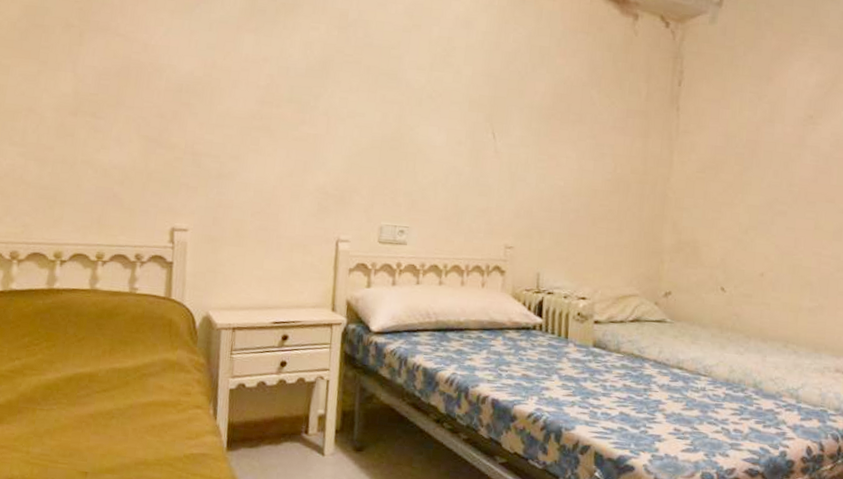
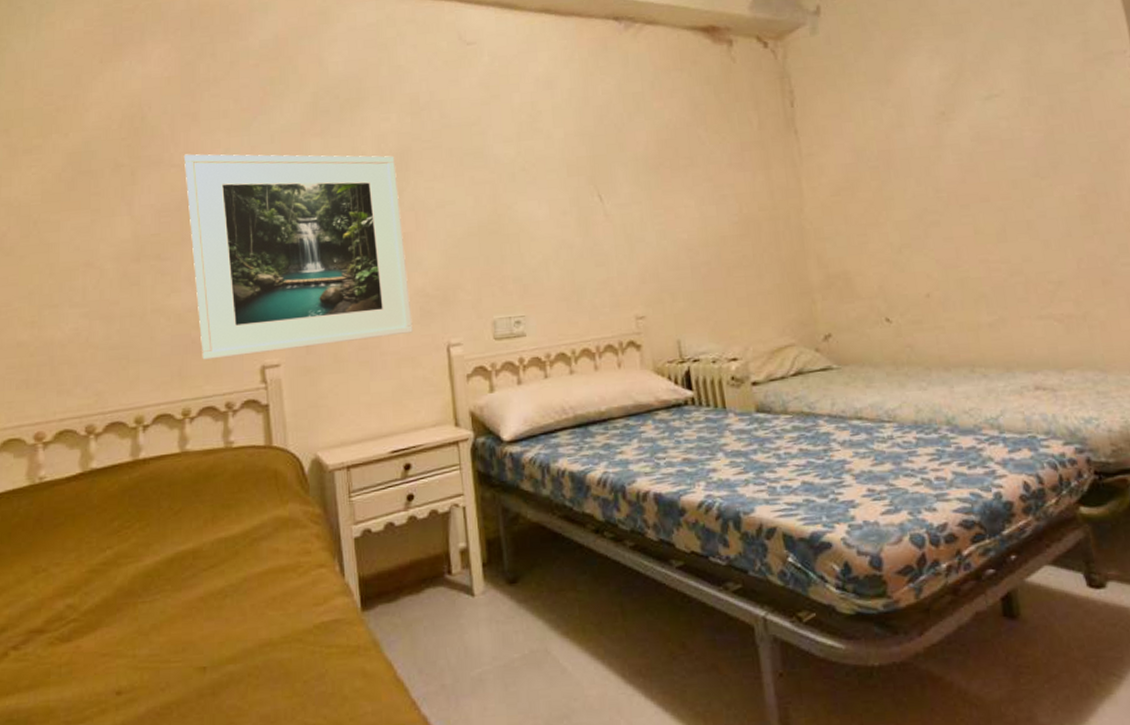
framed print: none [120,26,318,224] -> present [185,154,413,360]

